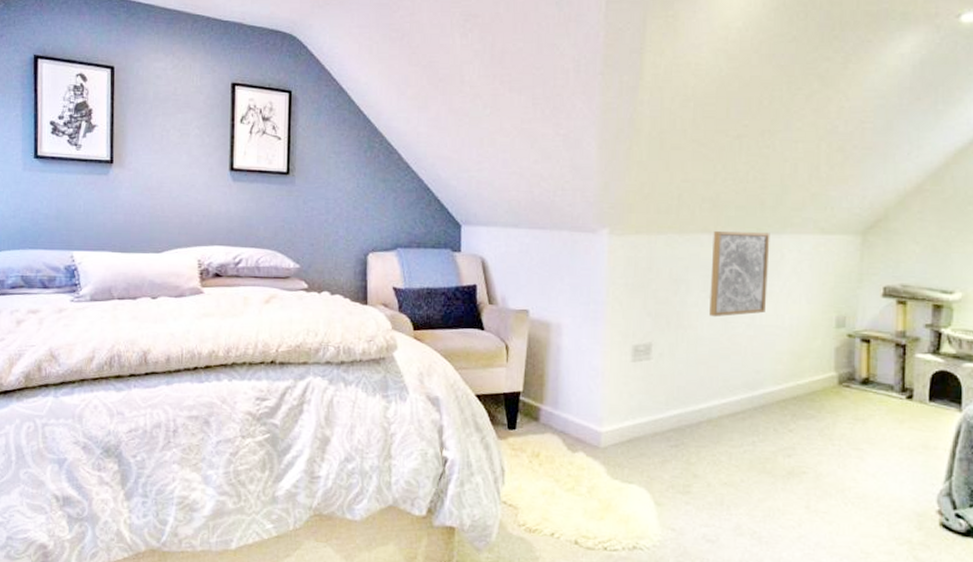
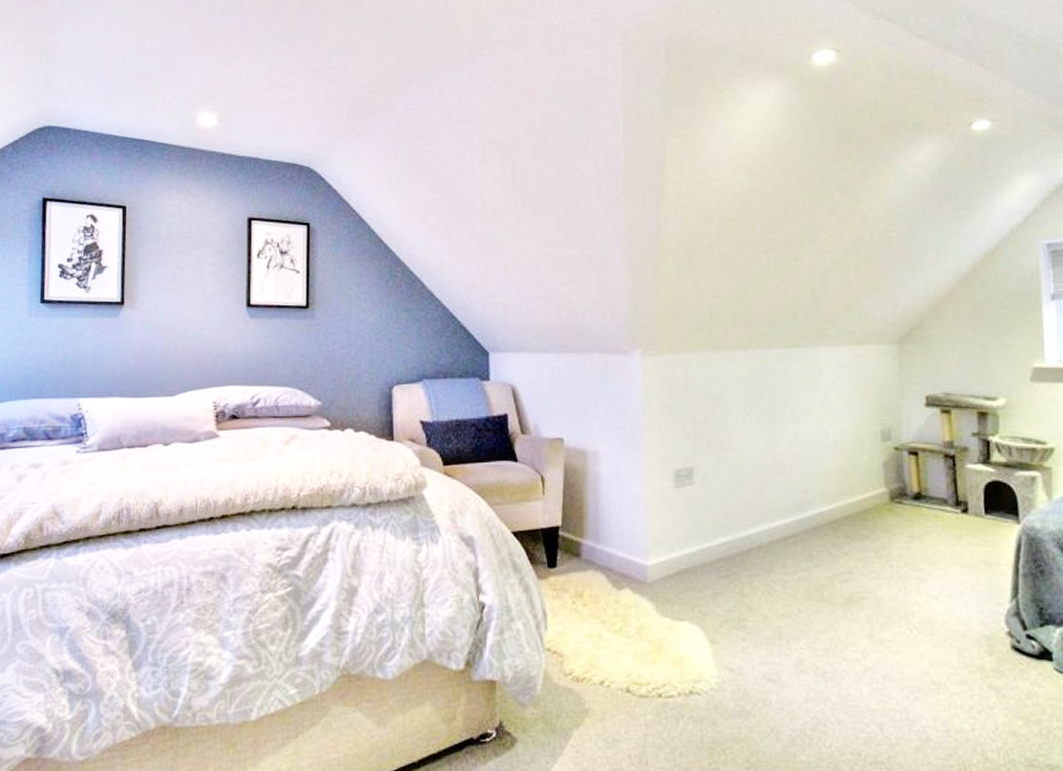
wall art: present [709,231,770,317] -> none [748,346,809,436]

